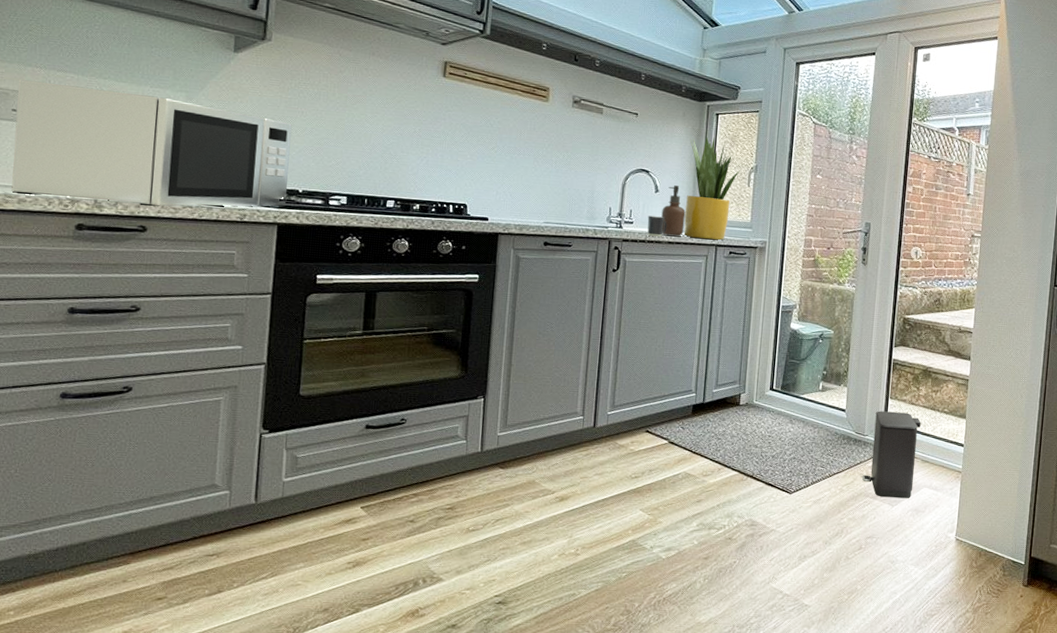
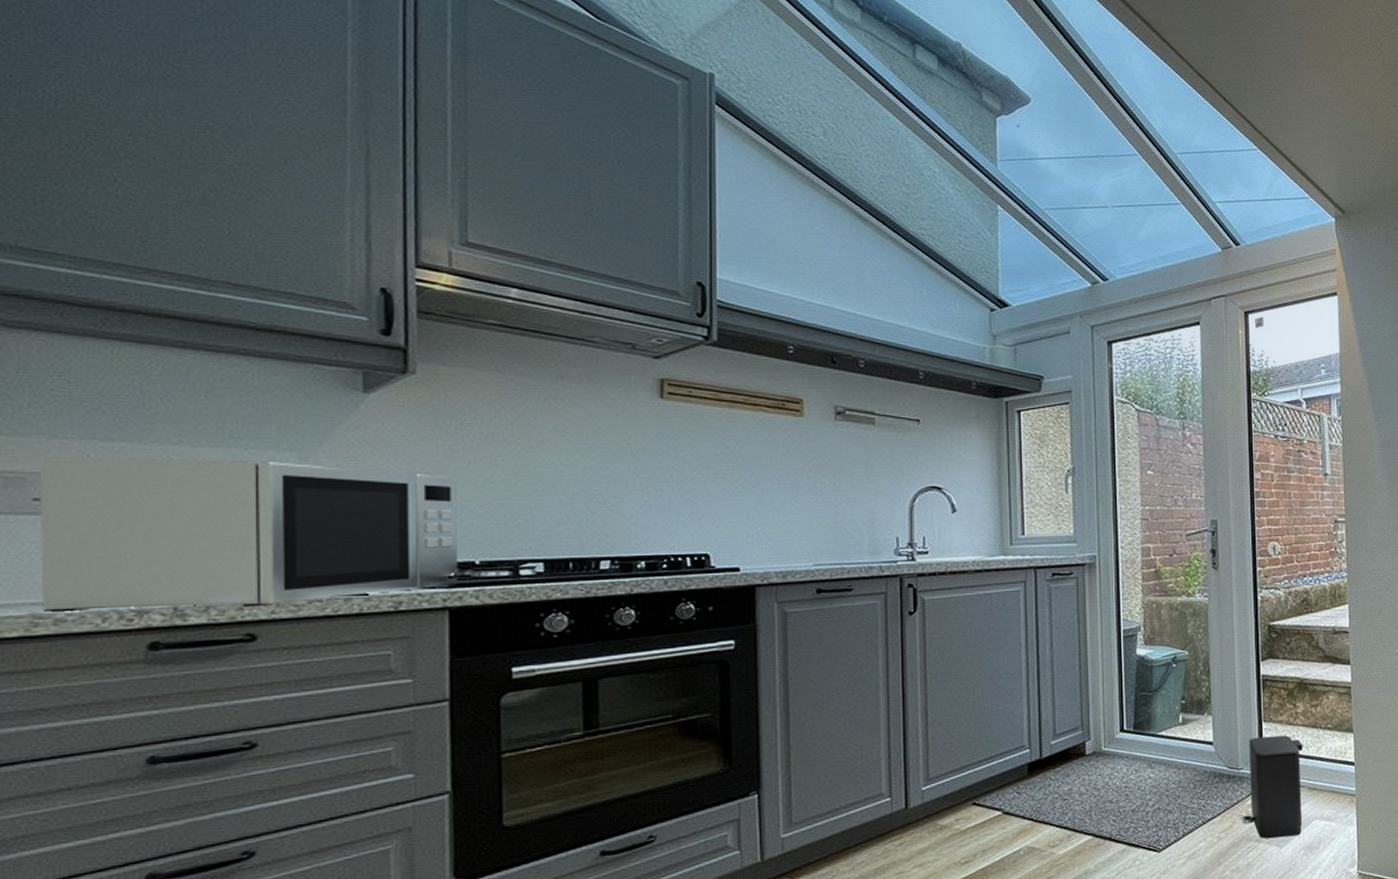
mug: present [647,215,667,237] -> none [946,541,972,566]
soap dispenser: present [661,185,686,237] -> none [963,502,993,564]
planter: present [683,137,740,241] -> none [988,439,1054,562]

